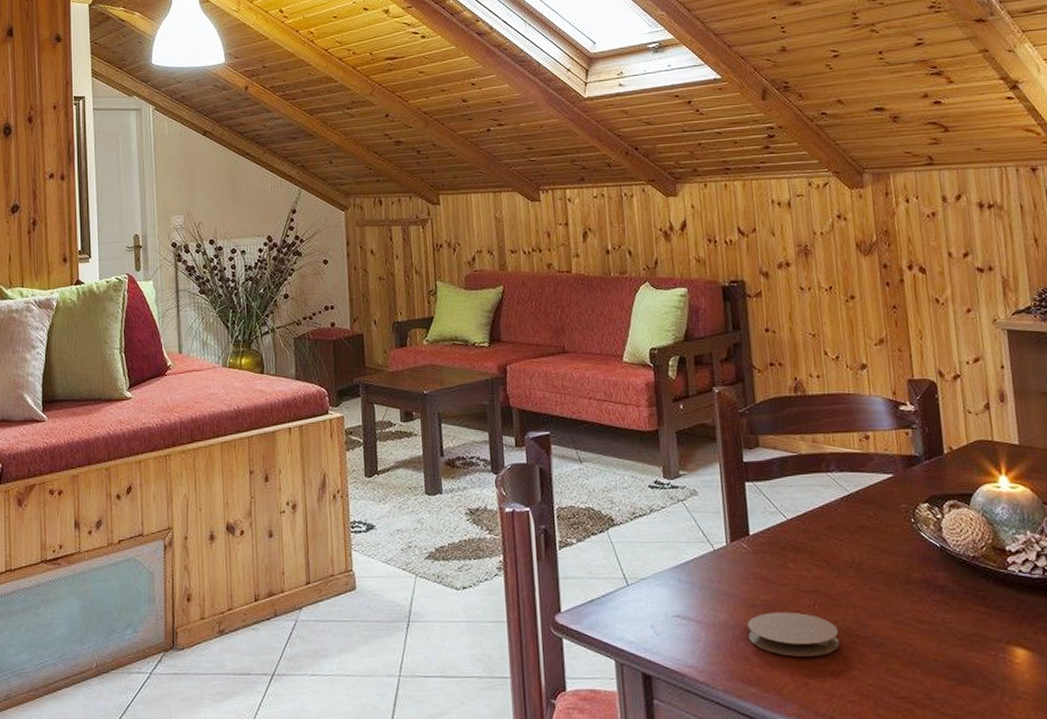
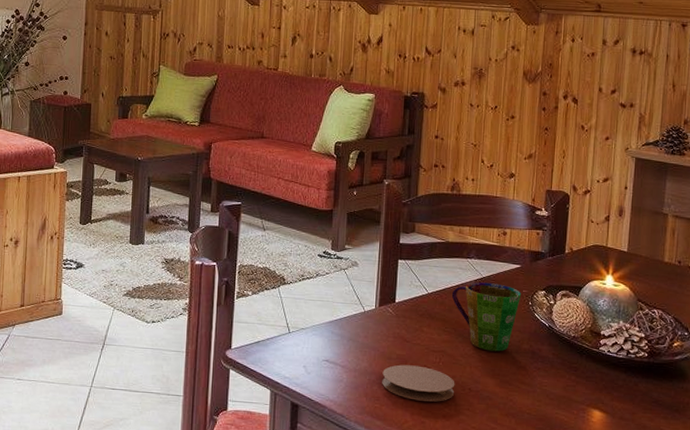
cup: none [816,499,901,585] -> present [452,282,522,352]

